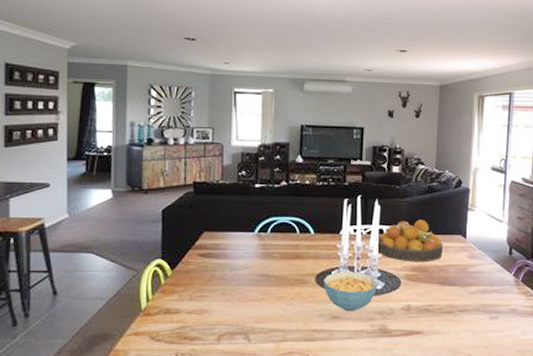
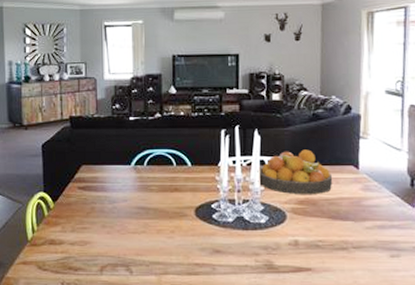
cereal bowl: present [323,272,378,312] -> none [203,205,261,246]

